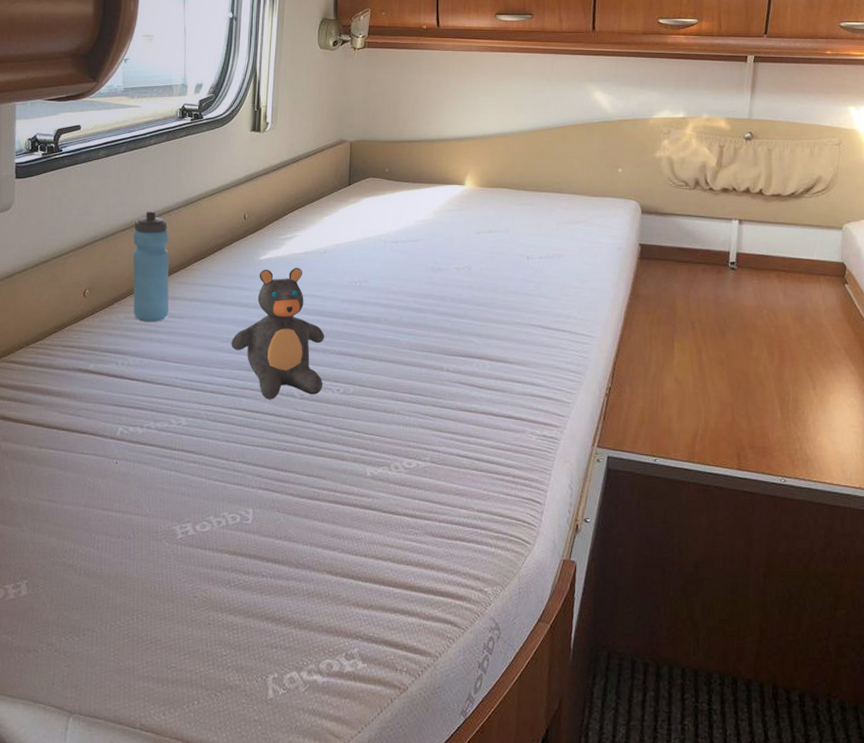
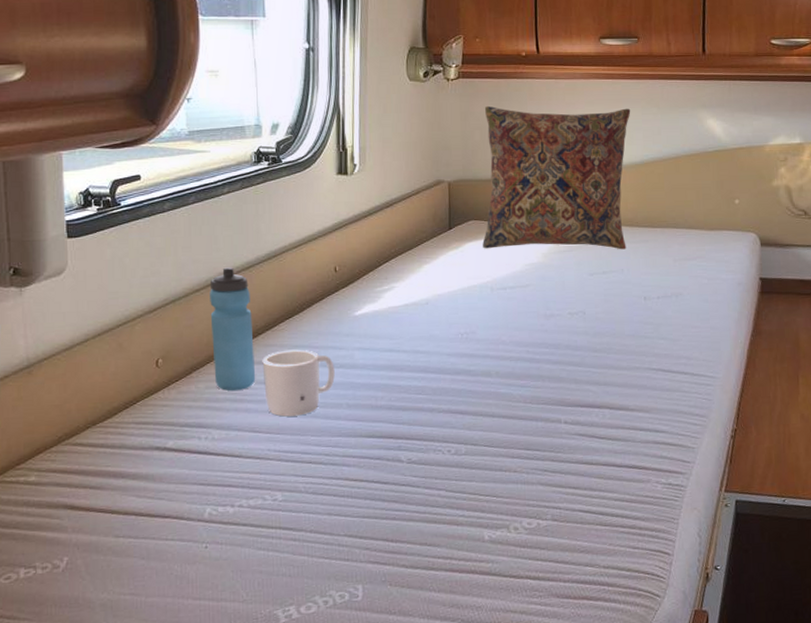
mug: none [175,288,239,349] -> present [262,349,335,417]
stuffed animal: present [231,267,325,399] -> none [328,321,432,466]
pillow: none [379,73,522,211] -> present [482,105,631,250]

